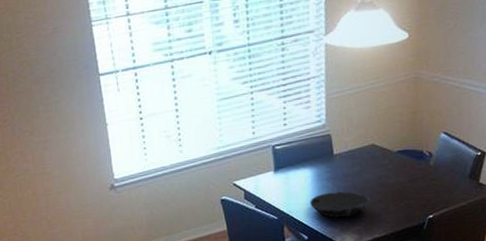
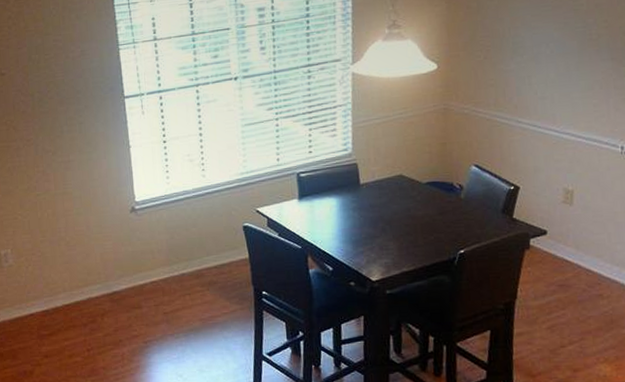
bowl: present [310,191,369,218] -> none [335,222,397,250]

